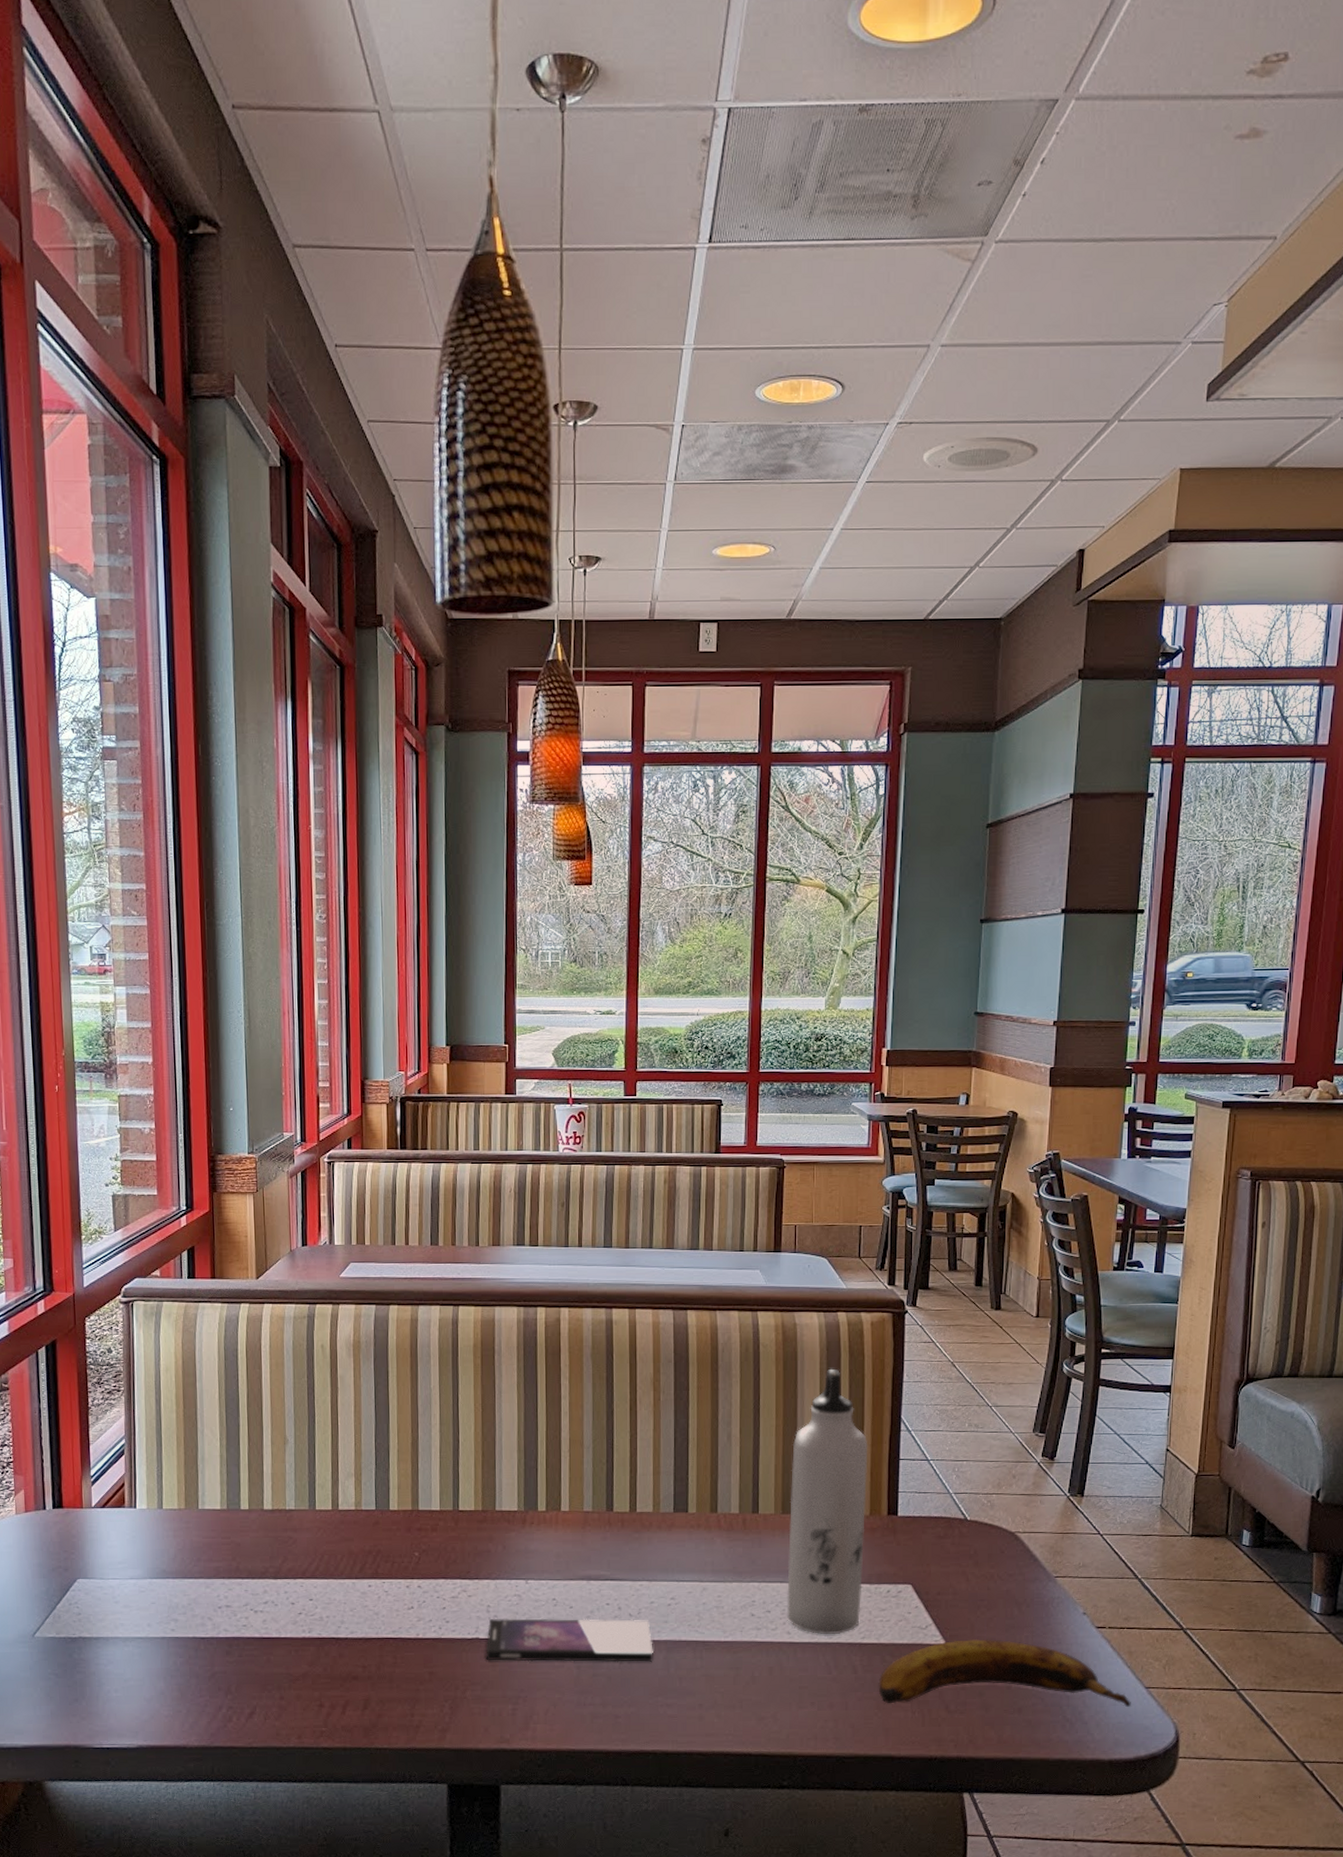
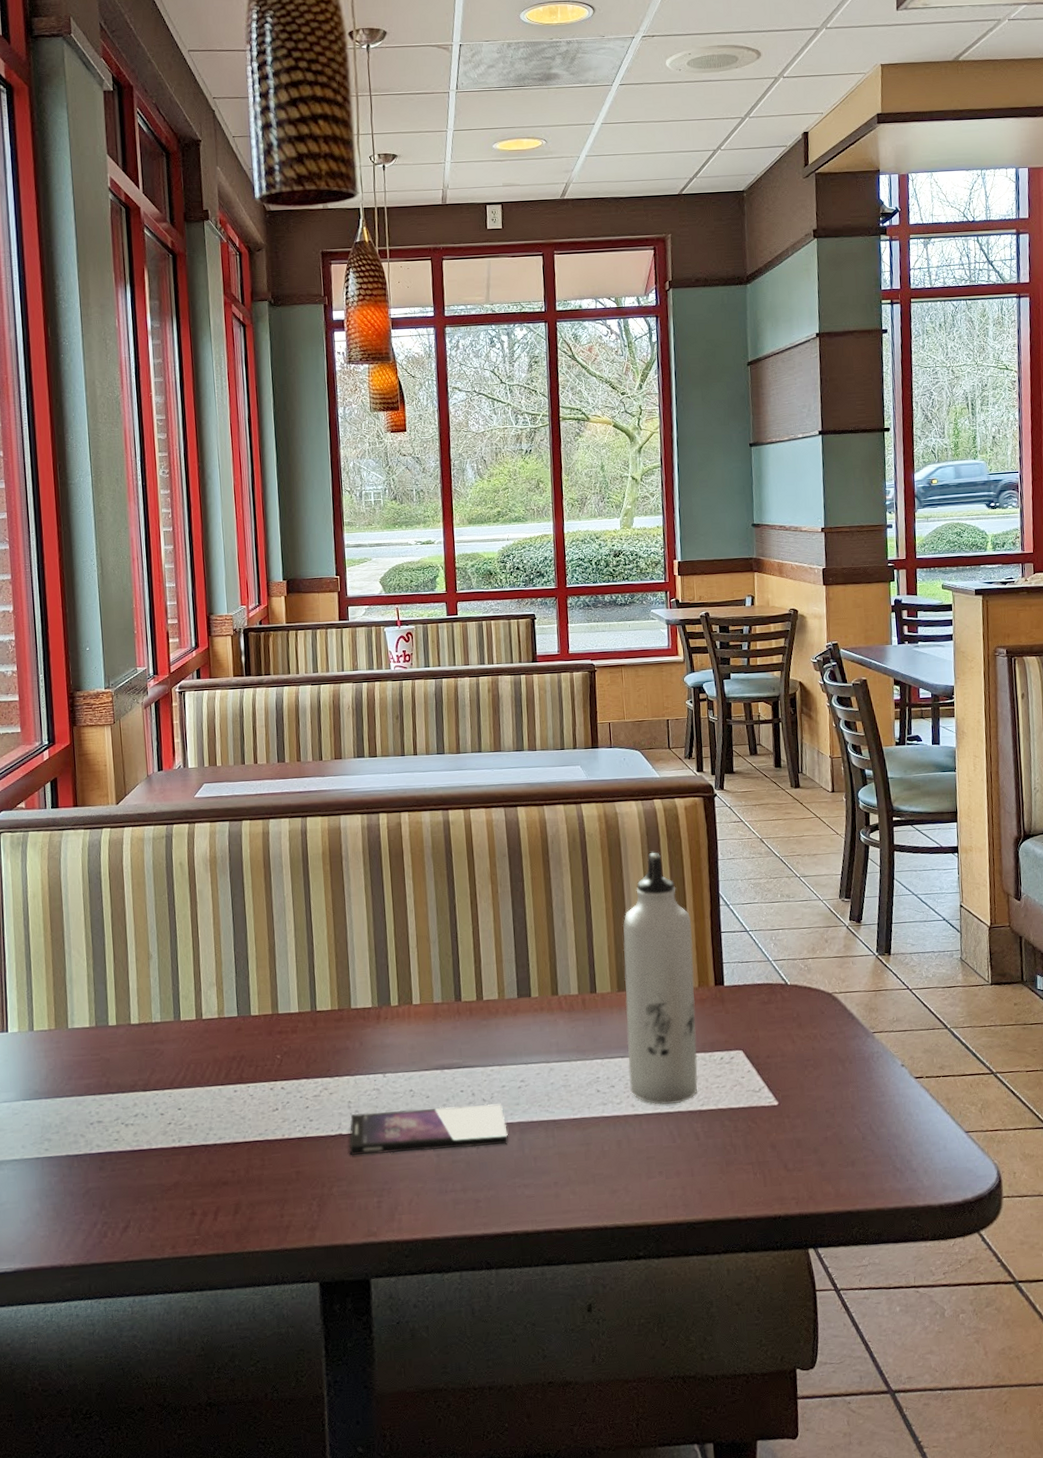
banana: present [878,1639,1131,1708] -> none [720,1096,954,1168]

